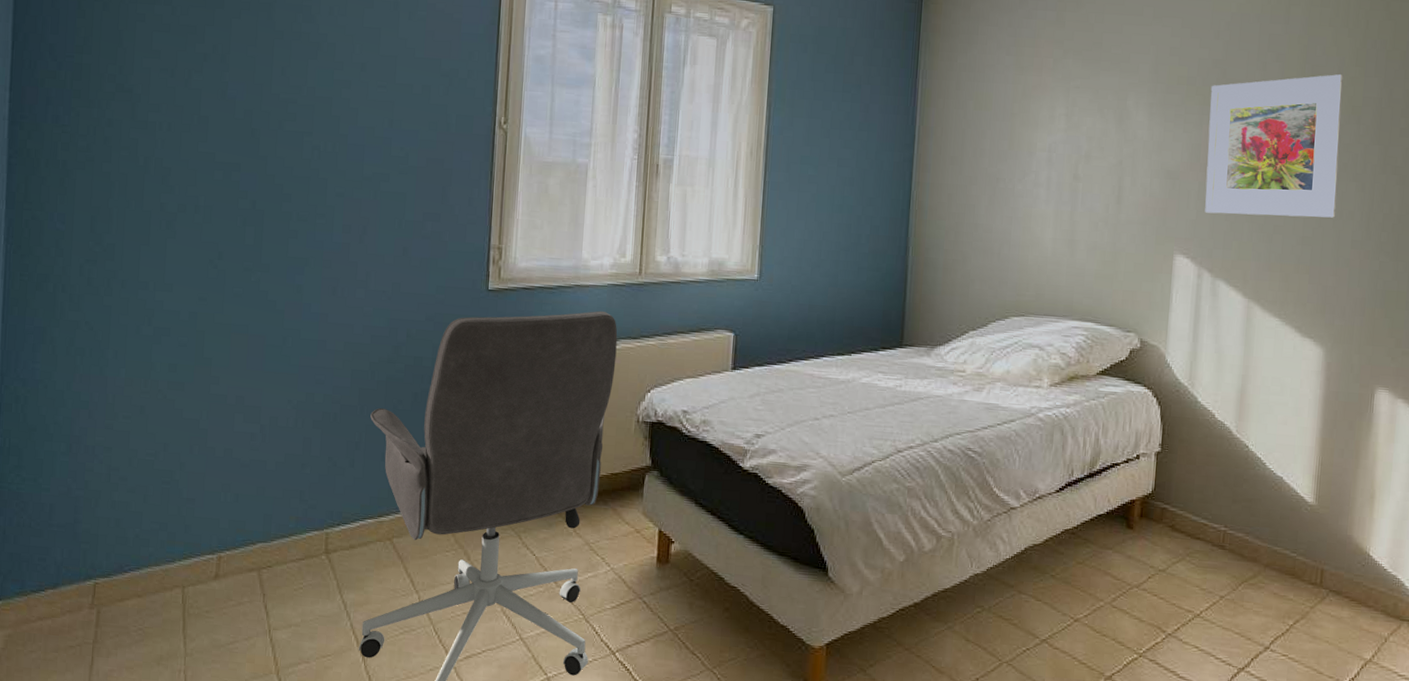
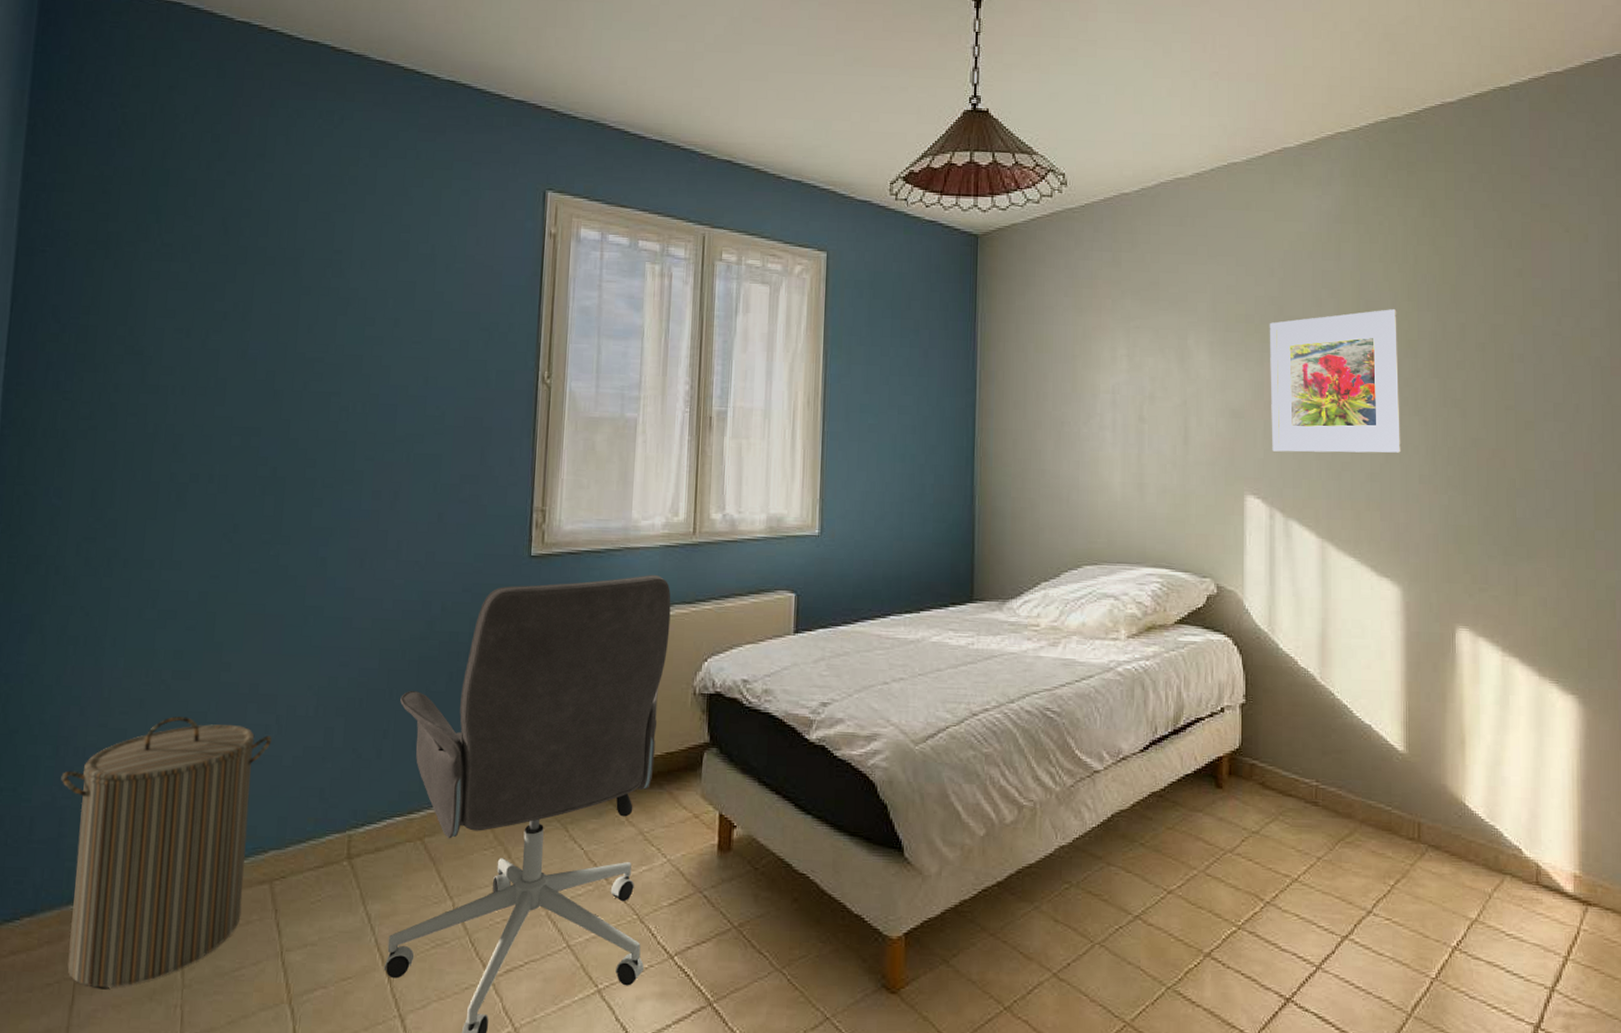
laundry hamper: none [74,422,257,652] -> present [61,716,272,987]

